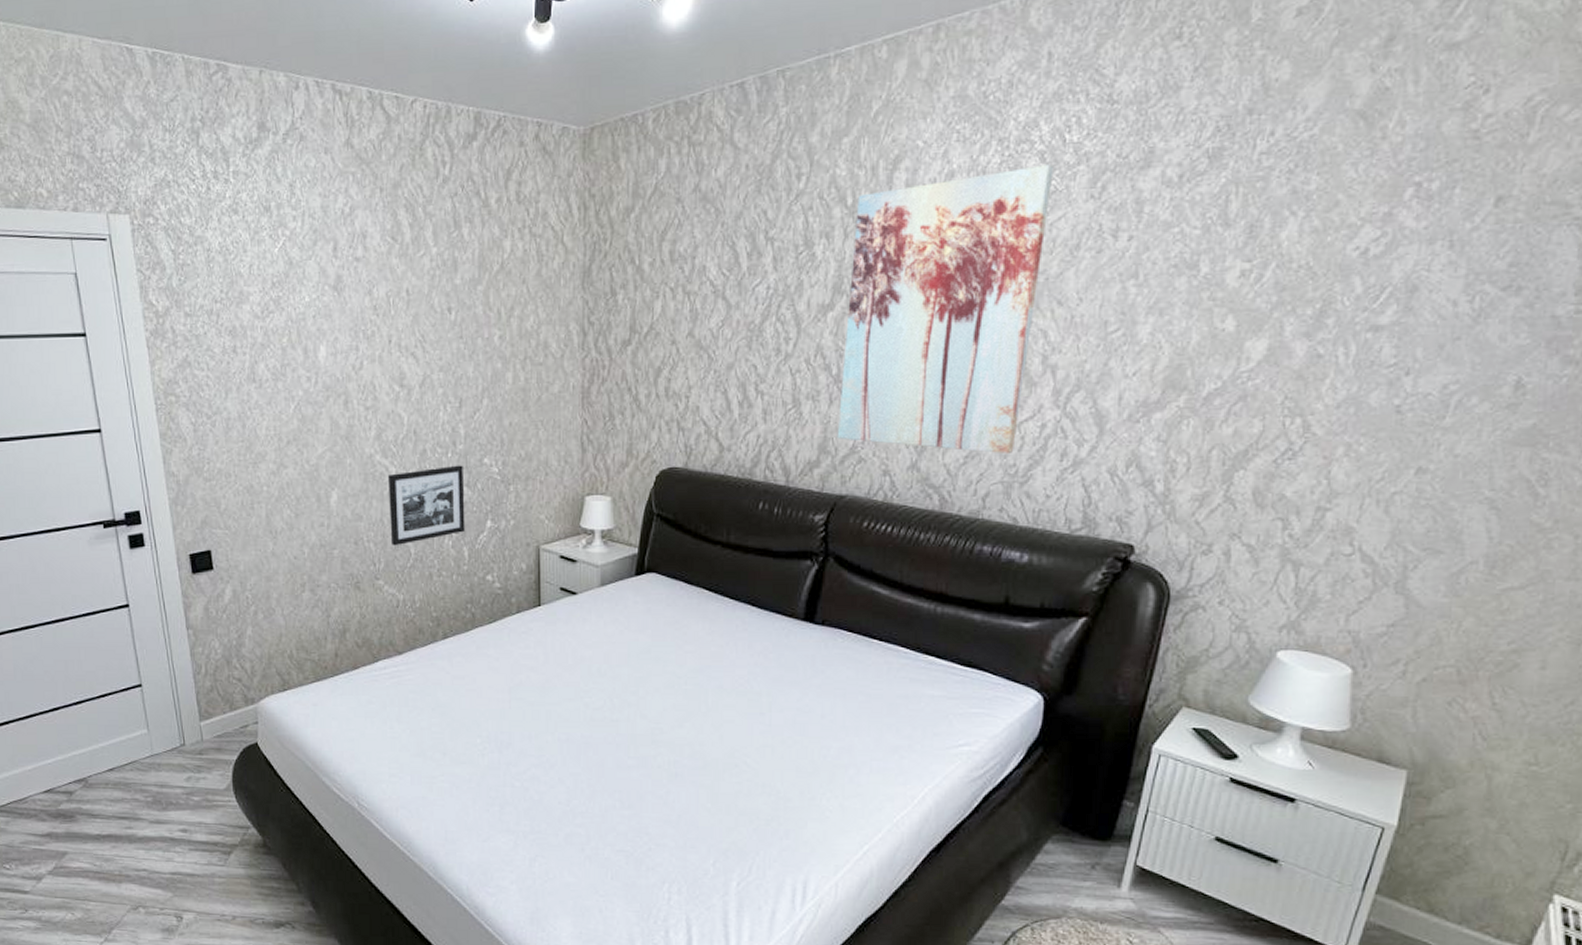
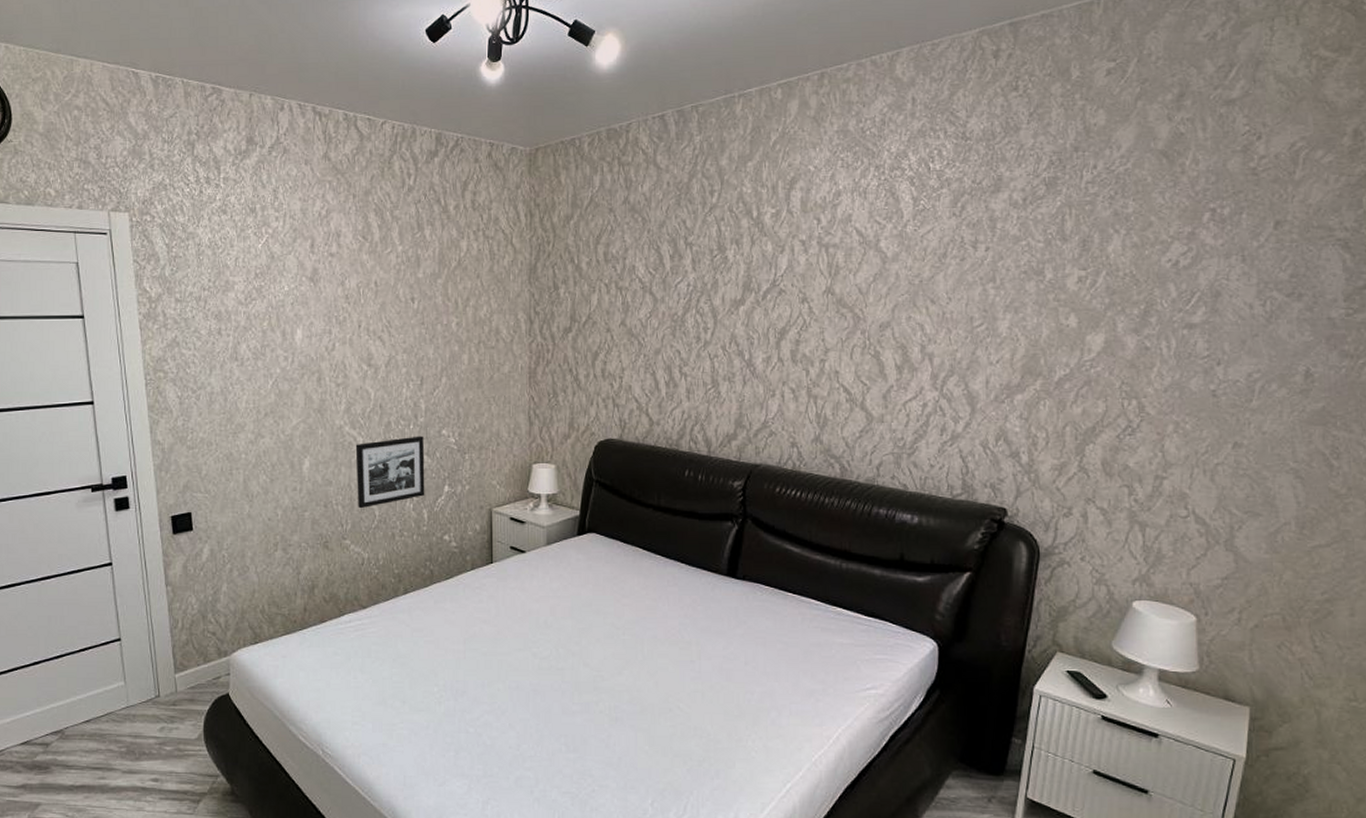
wall art: present [837,164,1054,455] -> none [750,188,922,430]

